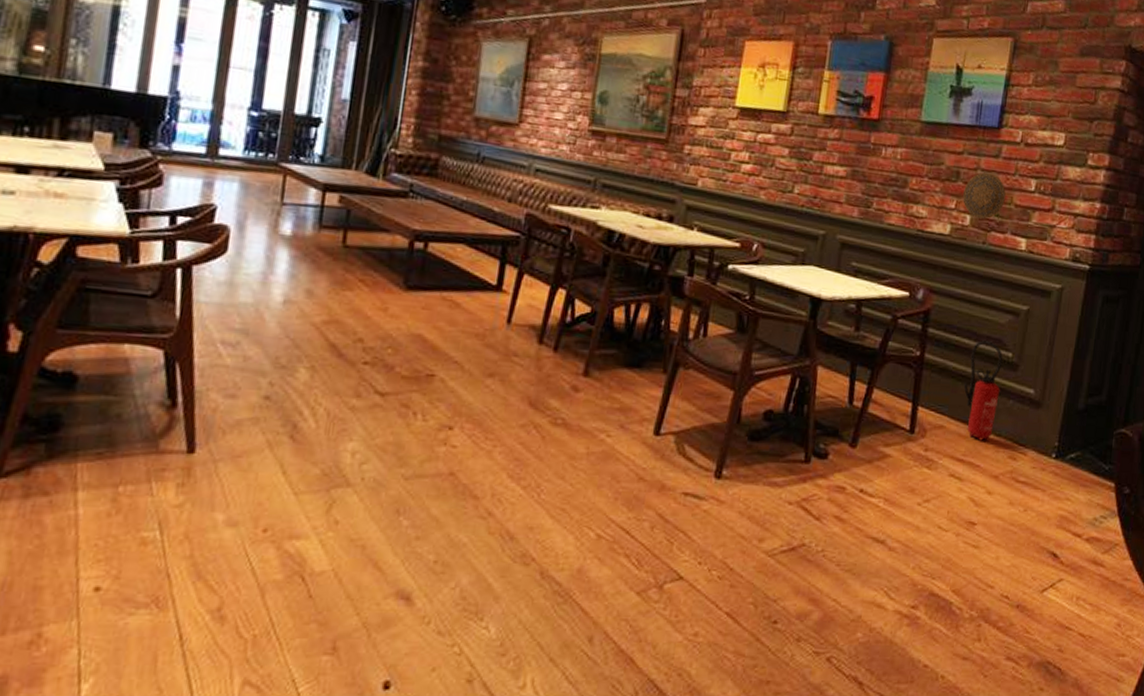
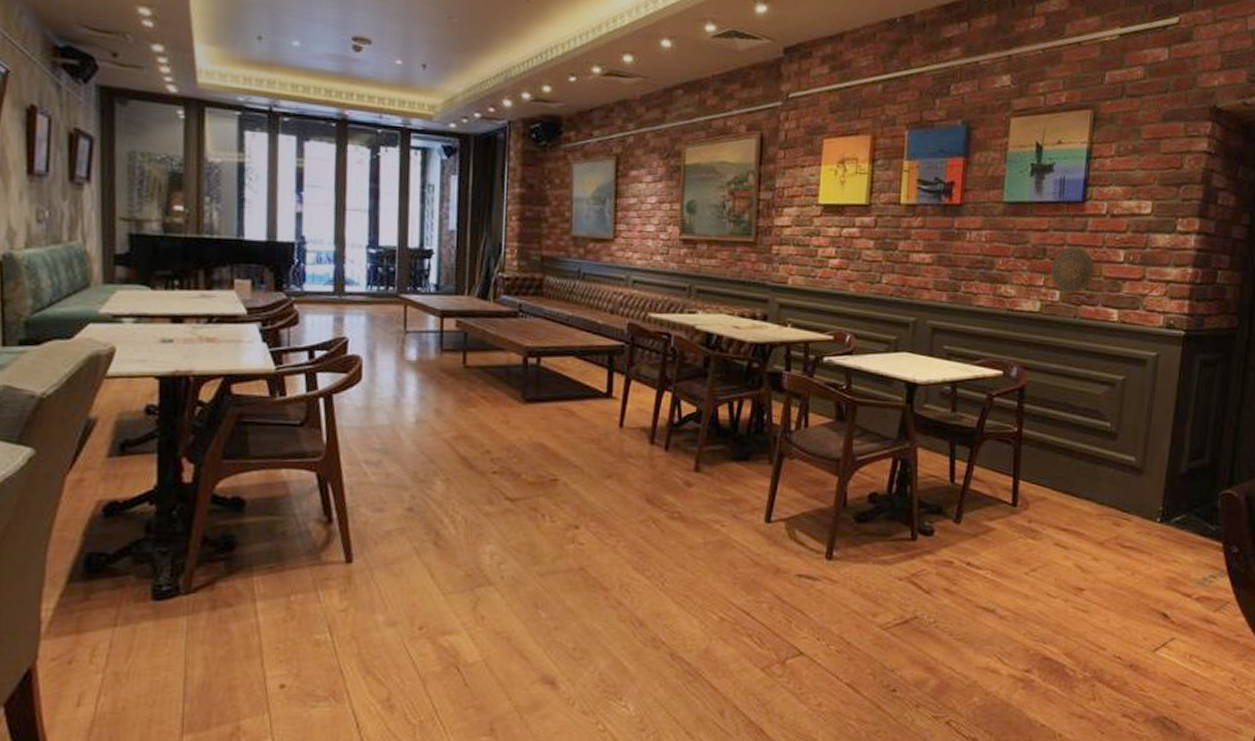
fire extinguisher: present [963,340,1003,441] -> none [1063,412,1102,510]

